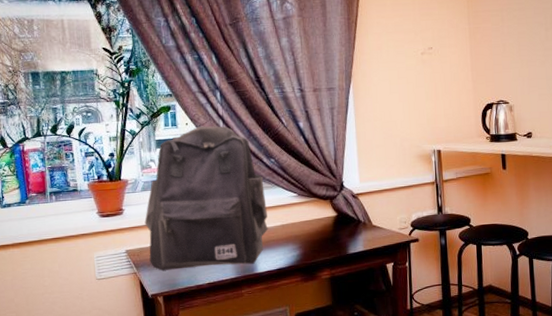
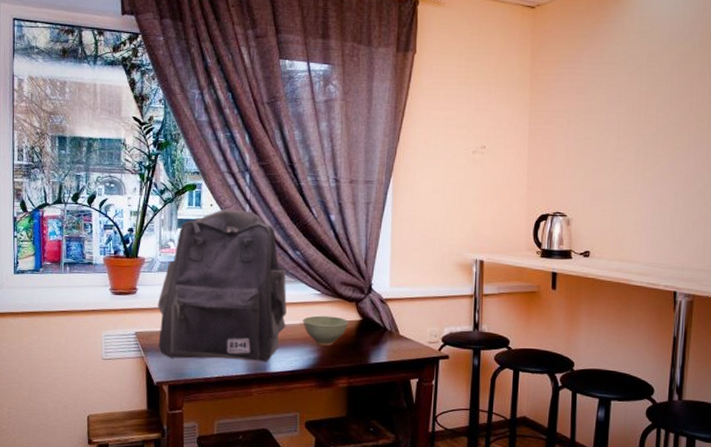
bowl: none [283,214,326,243] -> present [303,315,349,346]

